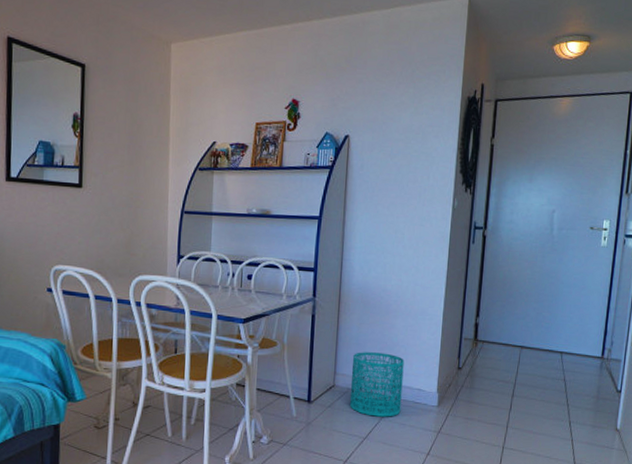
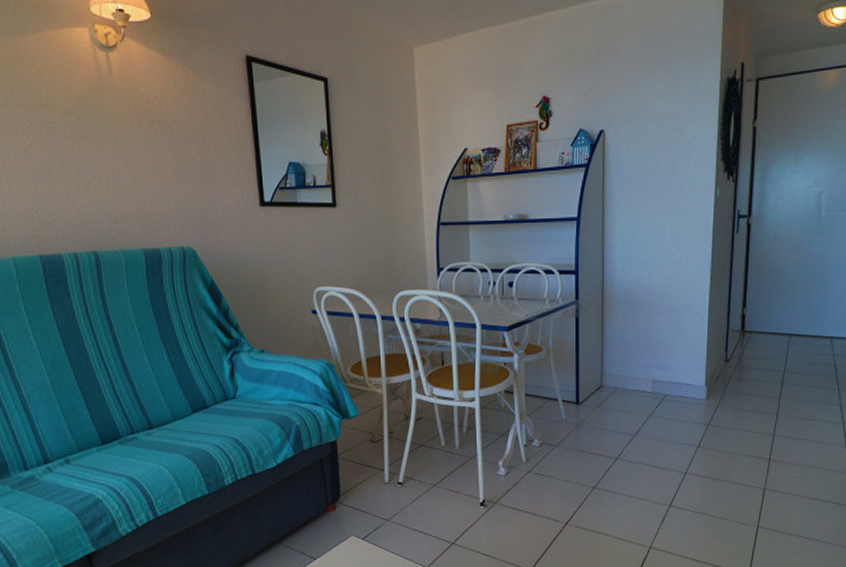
wastebasket: present [350,352,404,417] -> none [618,350,671,414]

